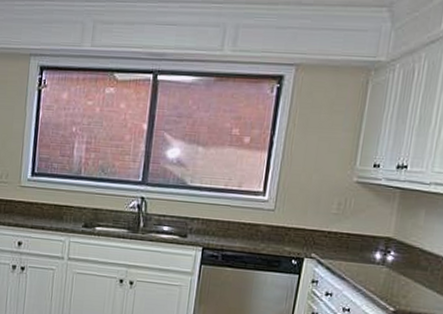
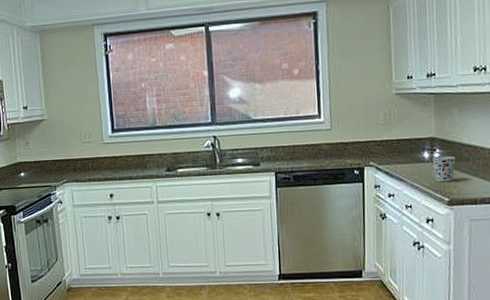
cup: none [383,259,411,290] -> present [432,156,455,182]

